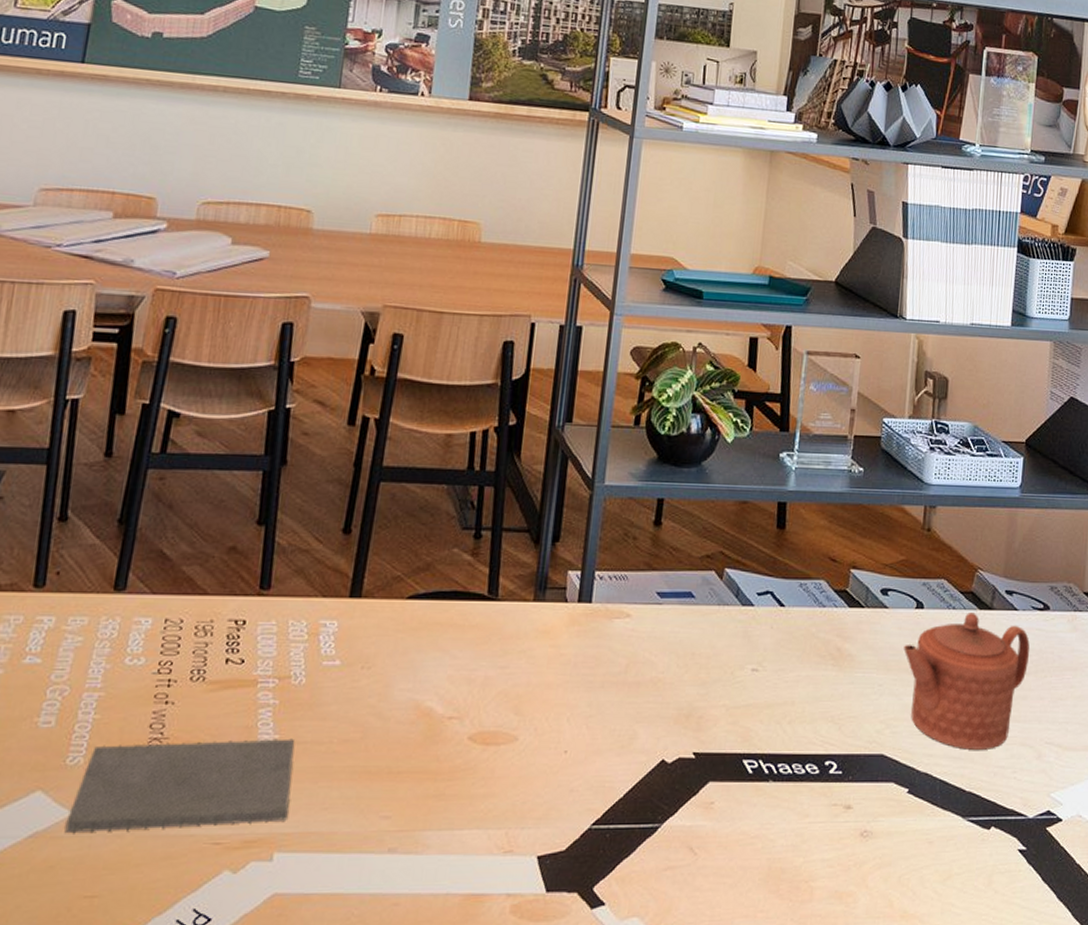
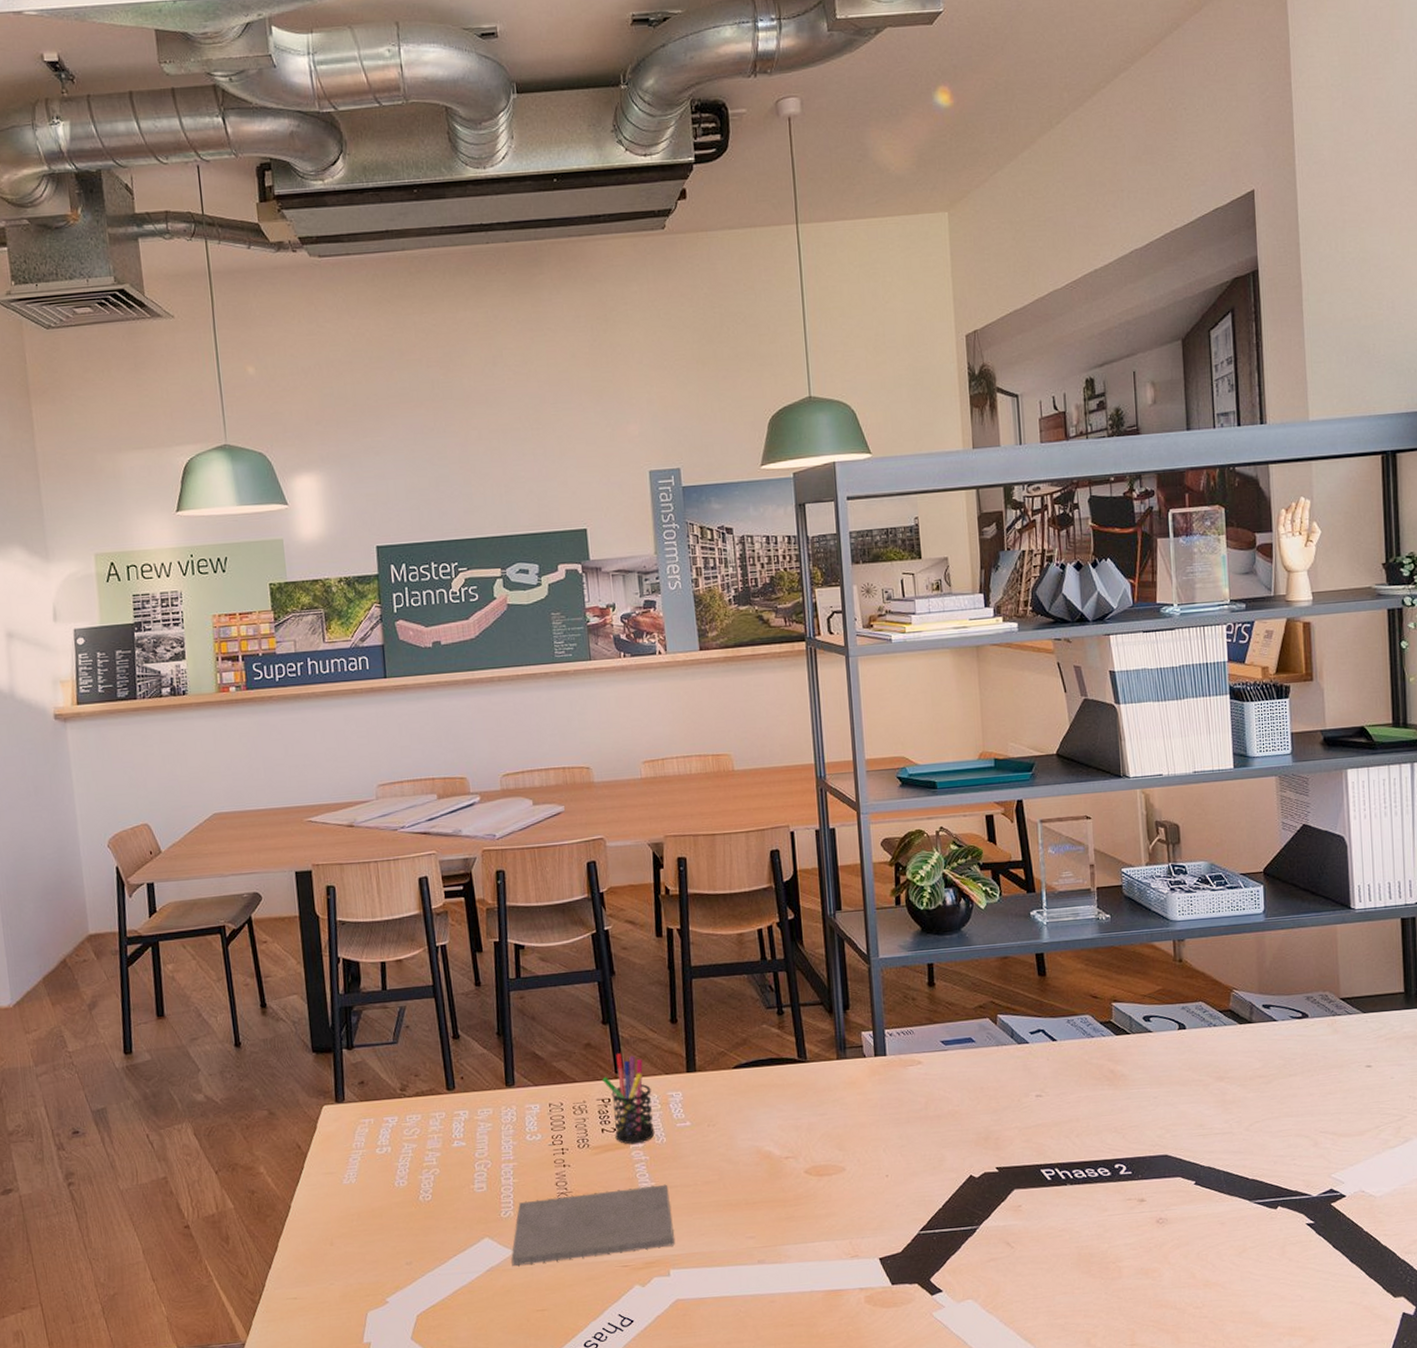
pen holder: none [241,564,301,683] -> present [602,1053,655,1145]
teapot: present [903,613,1030,750] -> none [1172,1027,1294,1144]

